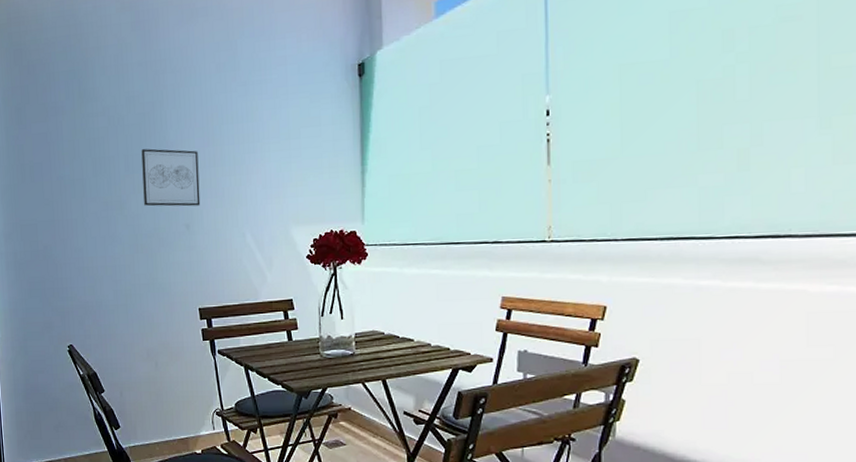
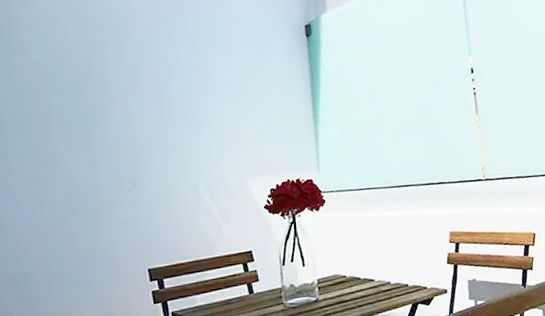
wall art: present [141,148,201,207] -> none [77,103,148,164]

